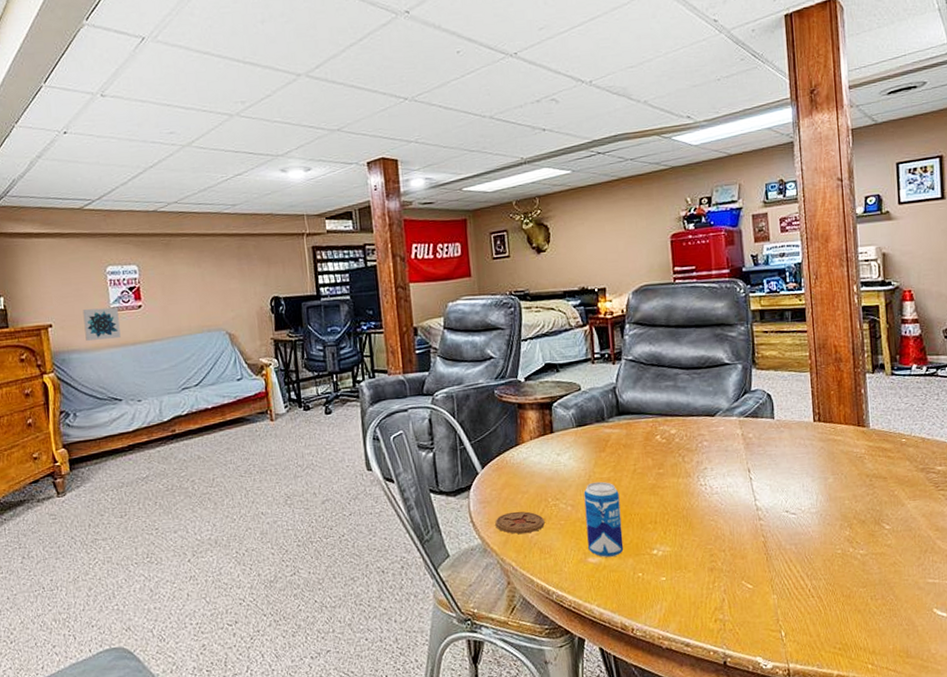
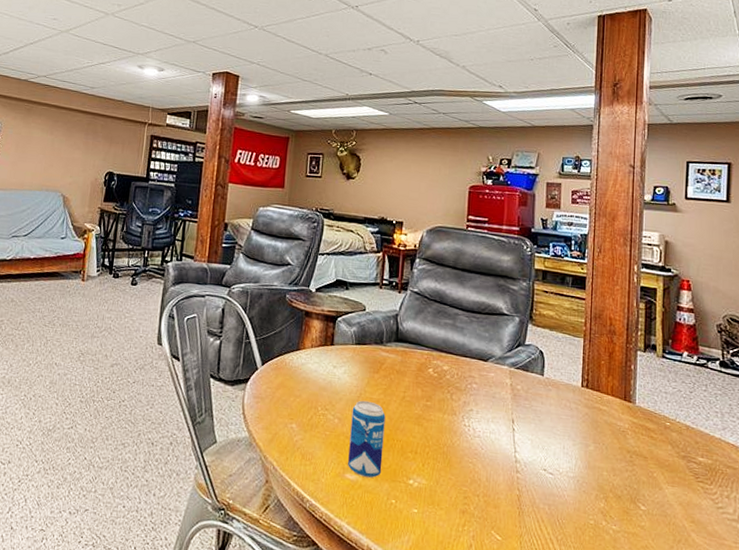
coaster: present [495,511,545,534] -> none [264,412,311,437]

